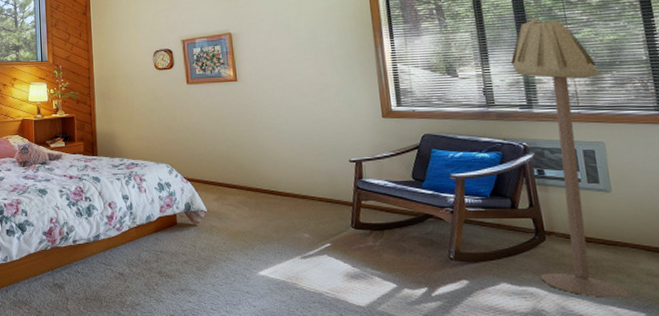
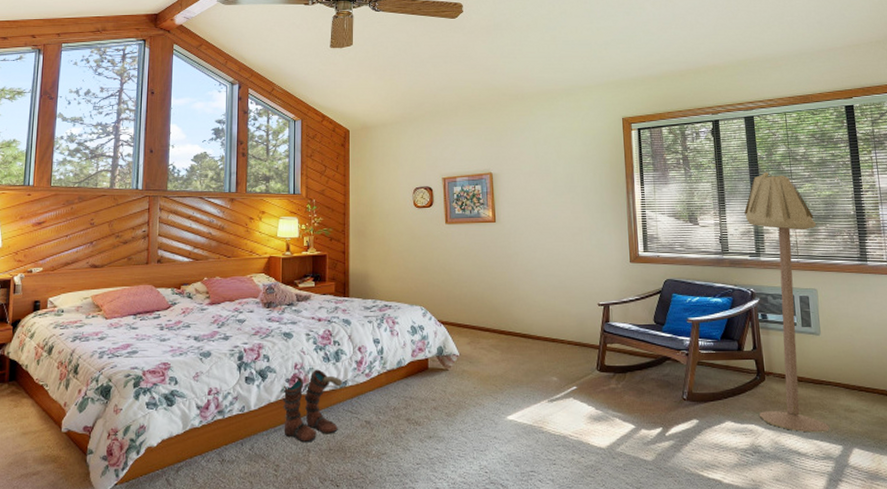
boots: none [40,223,96,292] -> present [282,369,343,443]

